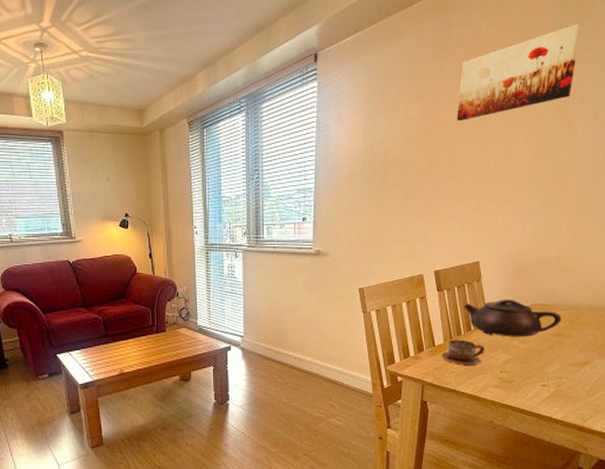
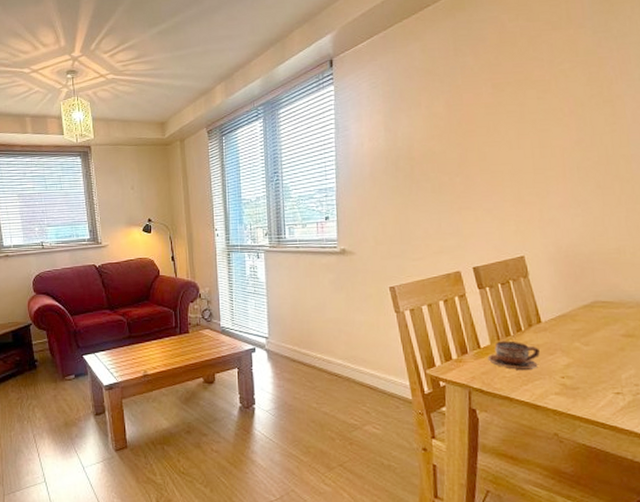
wall art: present [457,23,582,122] -> none [484,8,619,114]
teapot: present [463,299,561,337] -> none [510,296,631,338]

